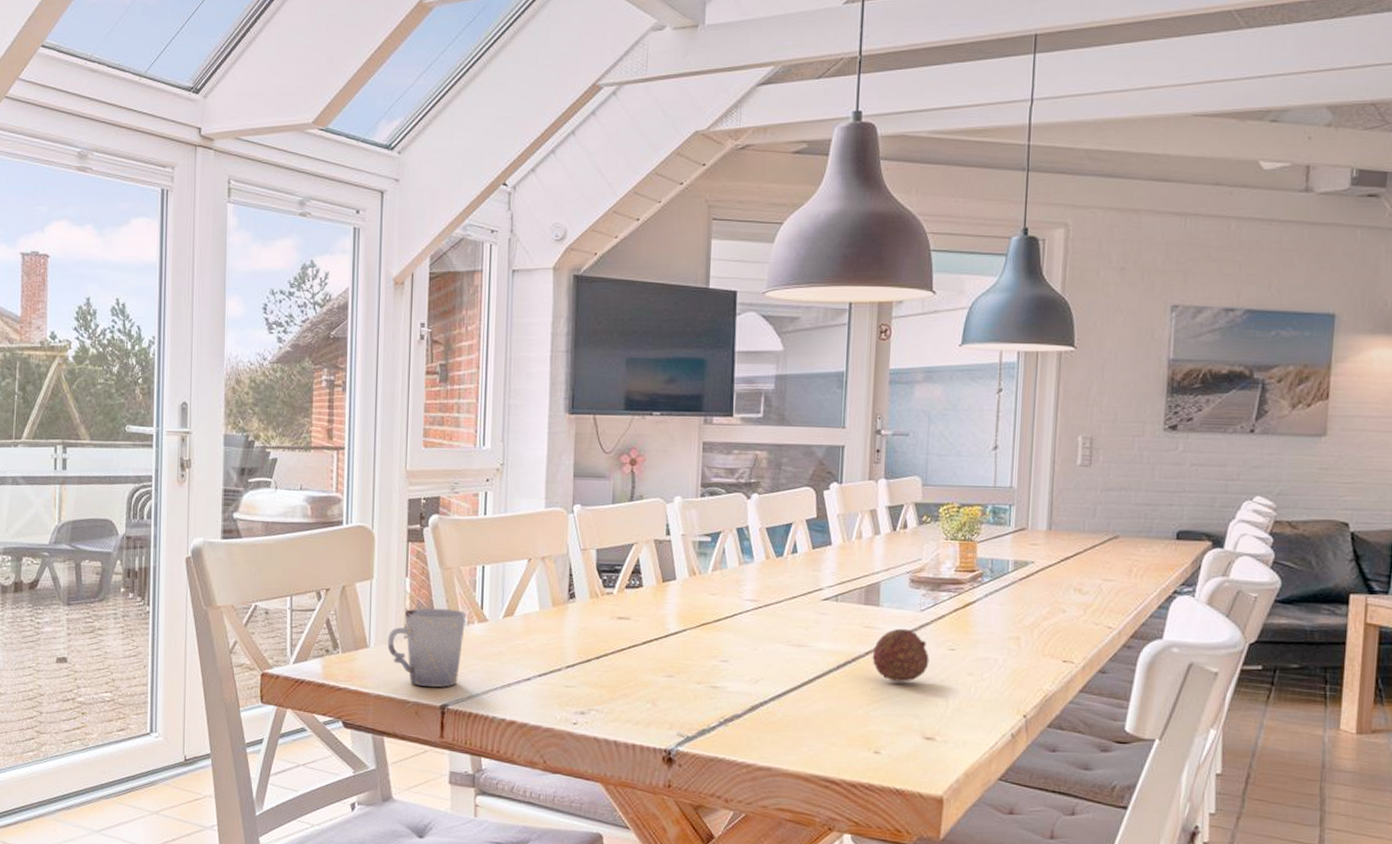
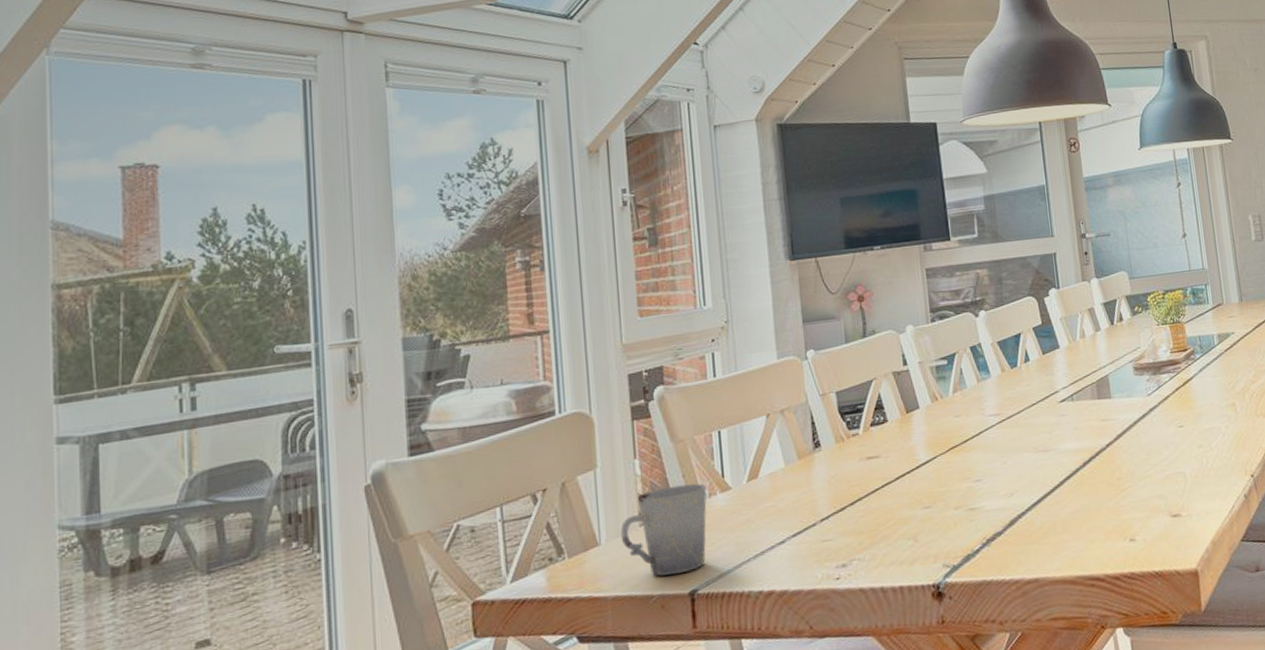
fruit: present [872,628,930,682] -> none [1112,415,1164,468]

